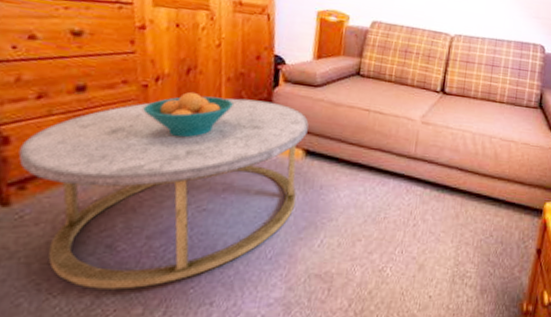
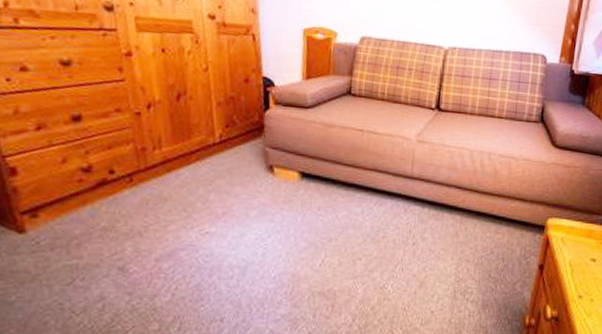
coffee table: present [18,98,309,290] -> none [27,122,302,308]
fruit bowl: present [143,91,233,138] -> none [138,117,226,164]

